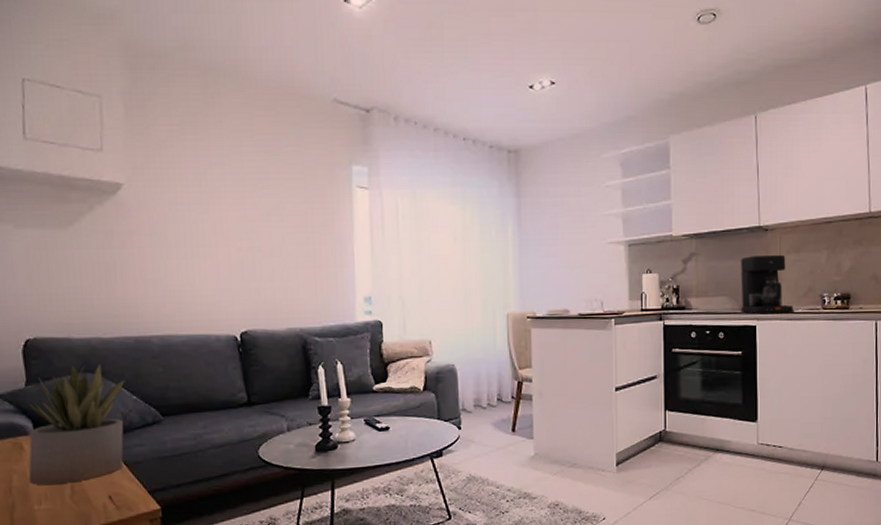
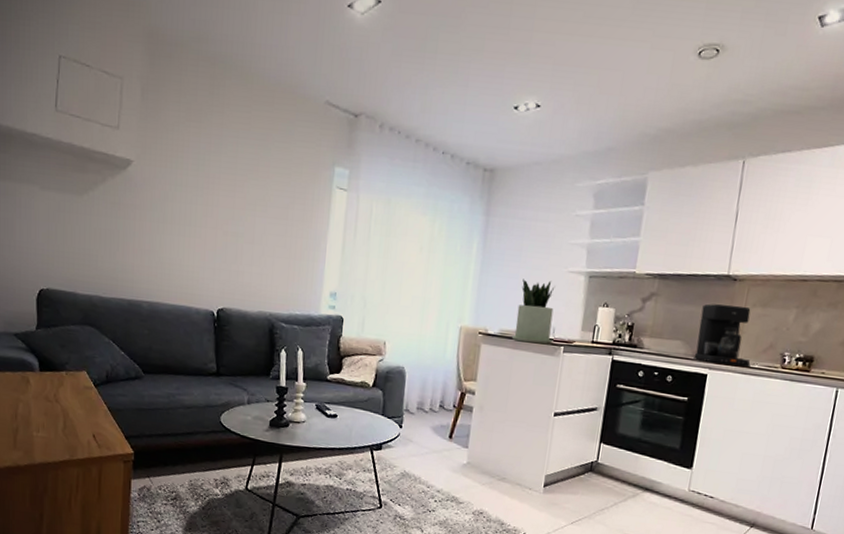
succulent plant: present [28,364,125,485] -> none [31,317,117,418]
planter: none [560,254,603,320] -> present [511,279,555,345]

